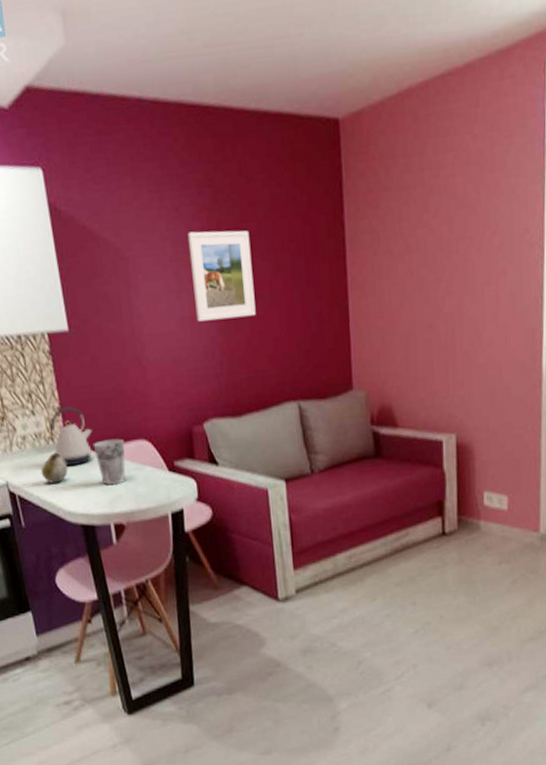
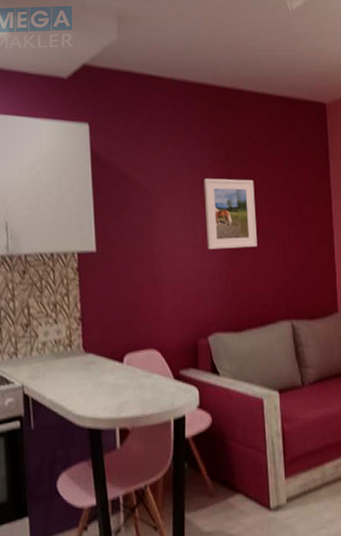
fruit: present [40,452,68,483] -> none [56,358,82,387]
kettle: present [50,407,93,467] -> none [70,317,108,372]
cup: present [93,438,126,486] -> none [107,347,136,391]

